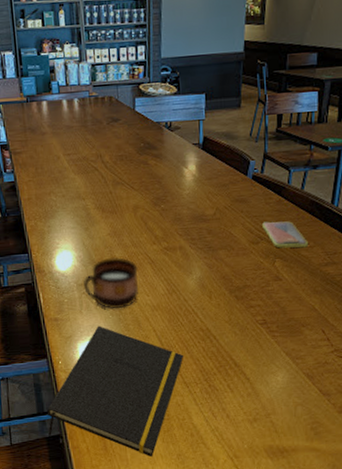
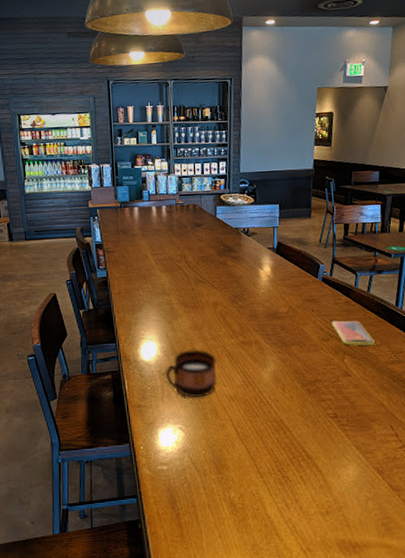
notepad: present [46,326,184,456] -> none [127,413,259,546]

